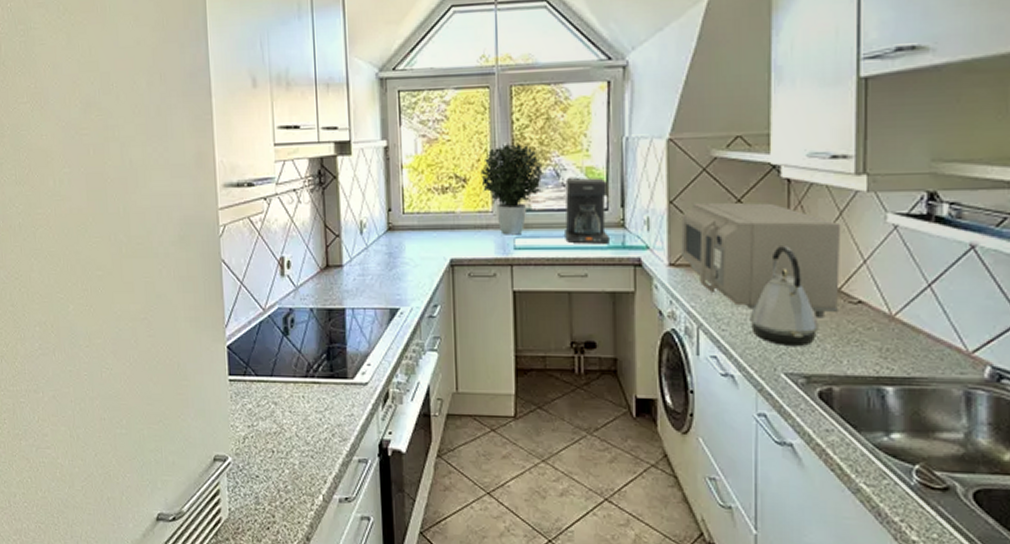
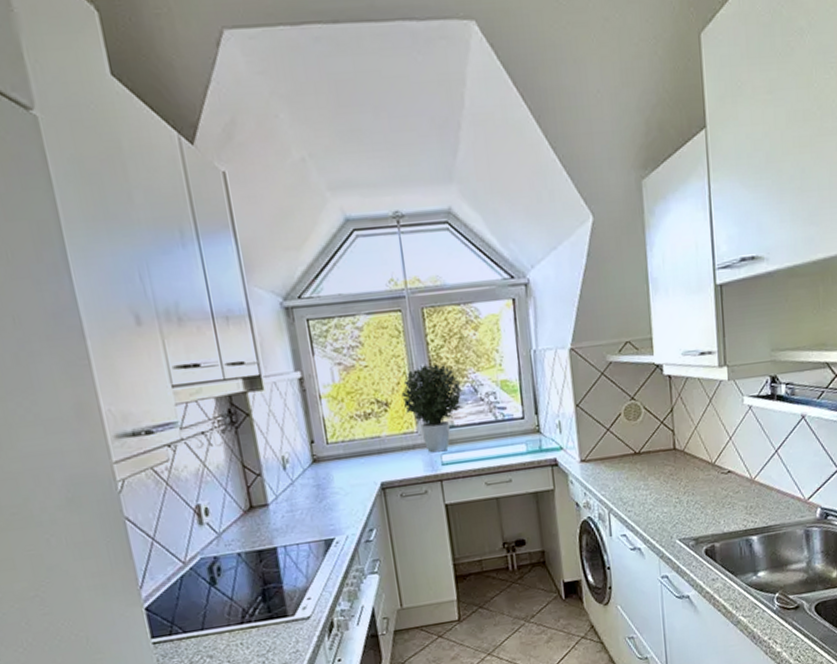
coffee maker: present [565,178,609,244] -> none [483,389,528,453]
microwave: present [681,202,841,318] -> none [587,397,714,490]
kettle: present [749,246,819,346] -> none [648,433,701,517]

